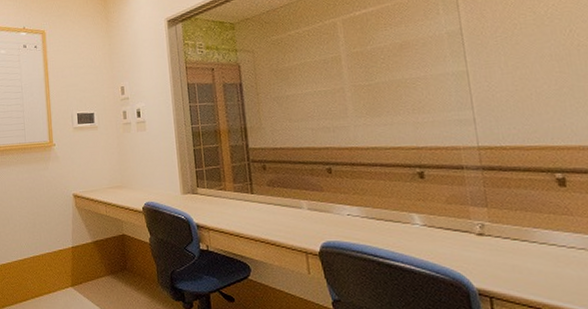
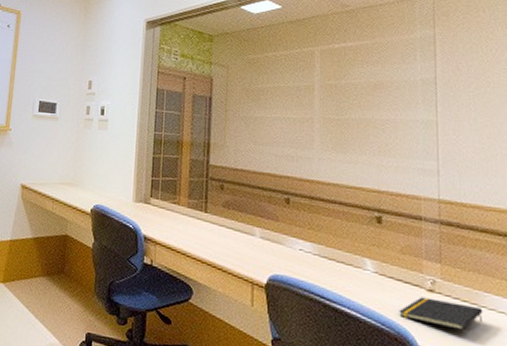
notepad: none [451,241,535,267] -> present [399,297,483,330]

